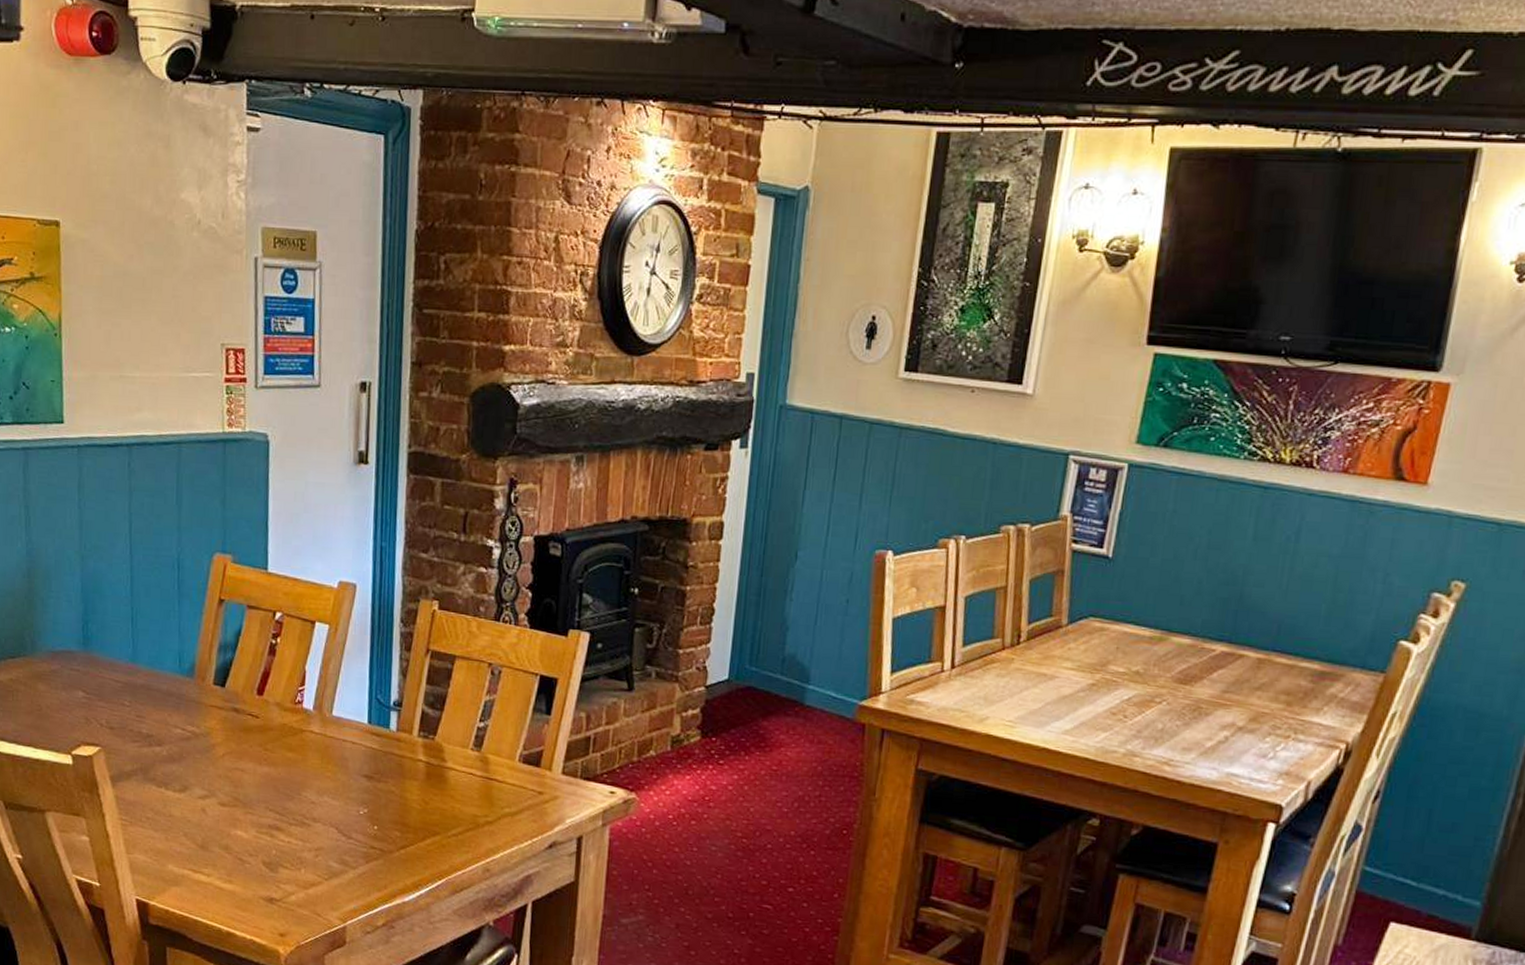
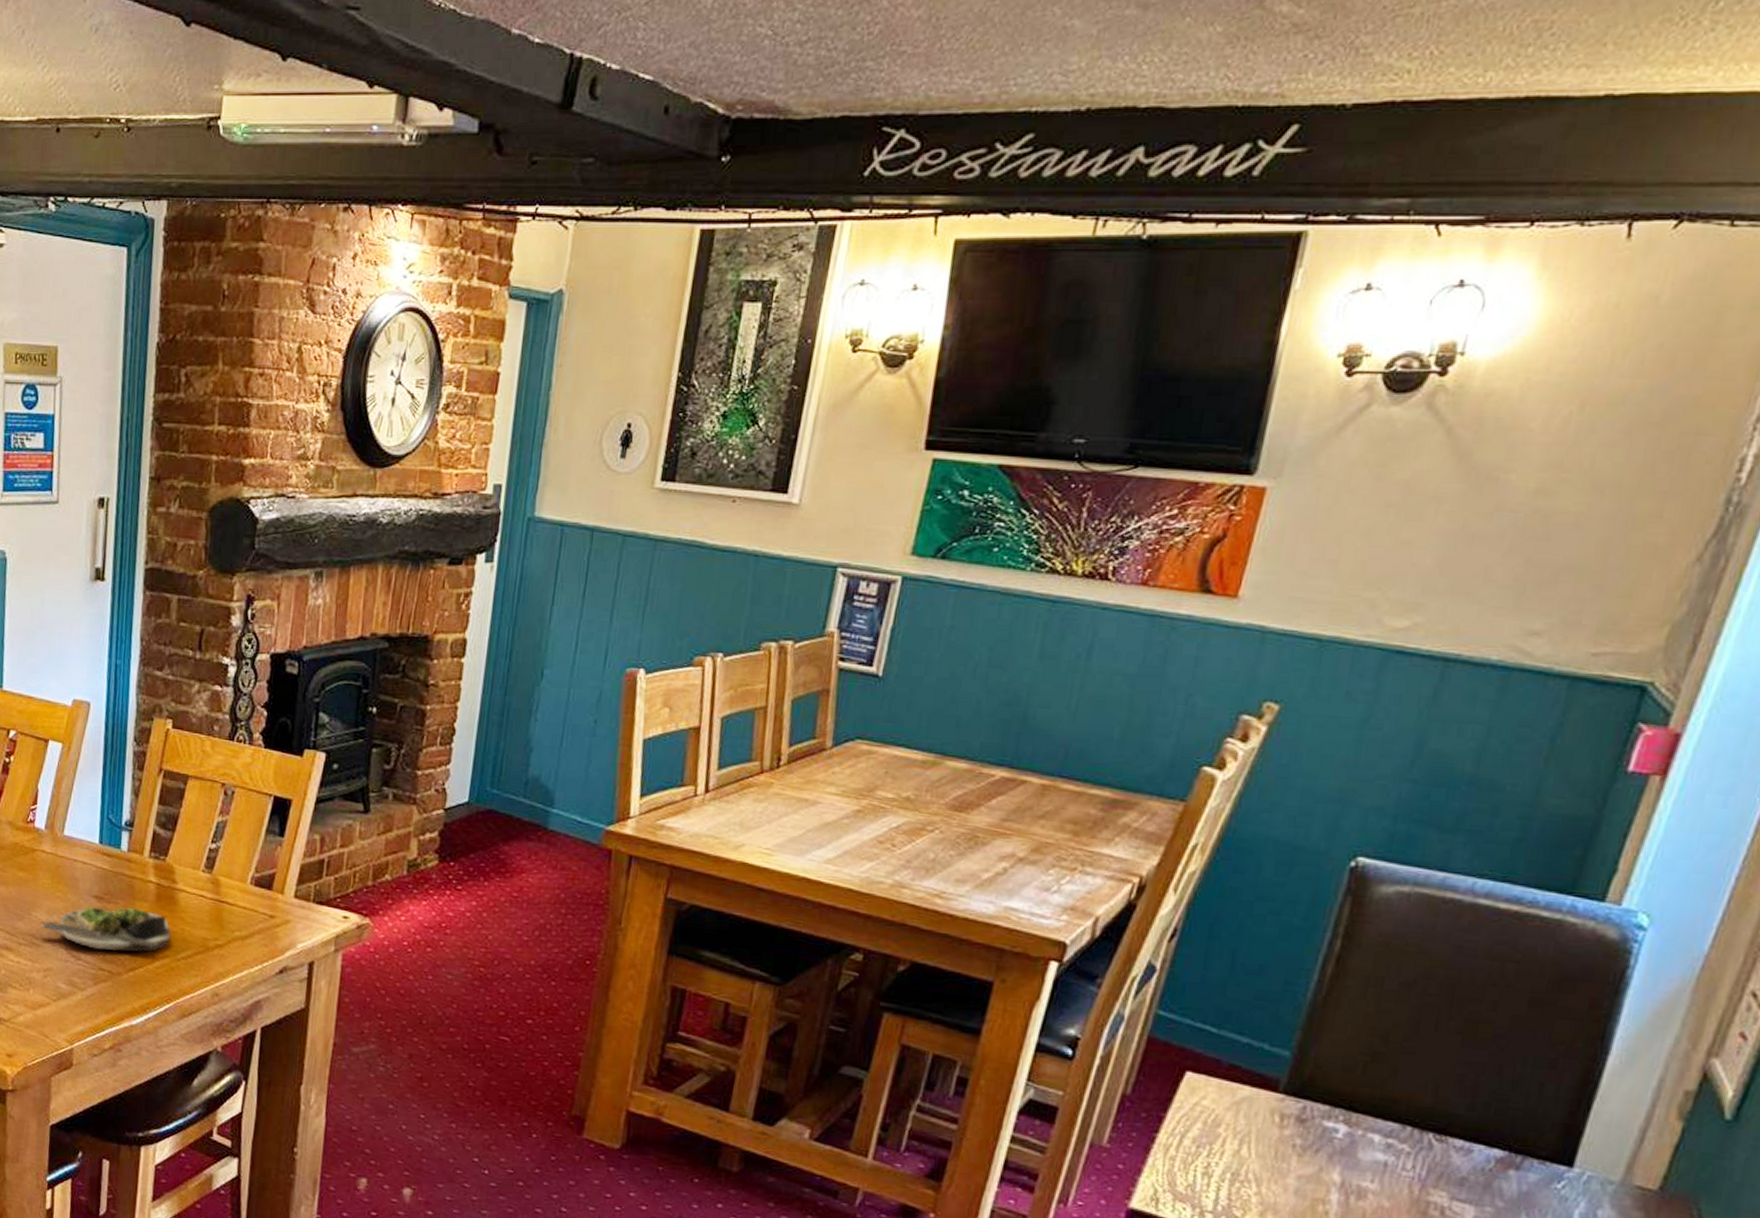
salad plate: none [313,786,442,830] -> present [42,907,172,953]

